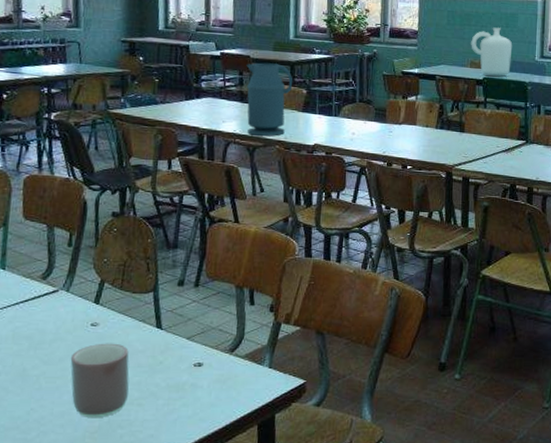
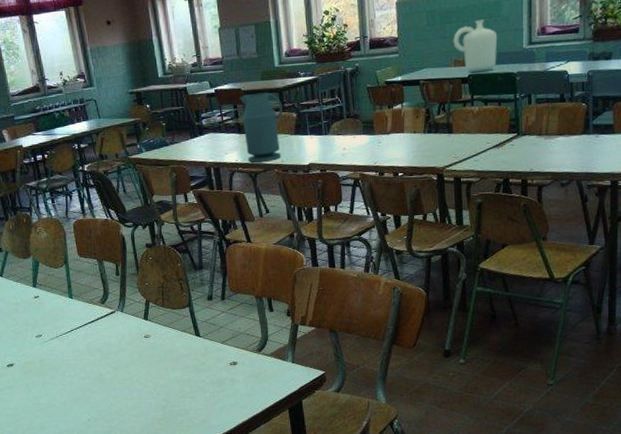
mug: present [70,343,130,417] -> none [133,350,182,408]

